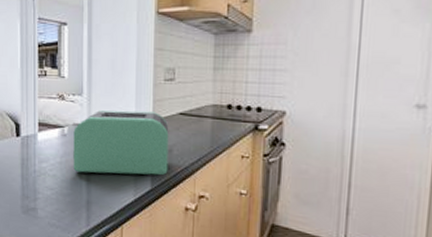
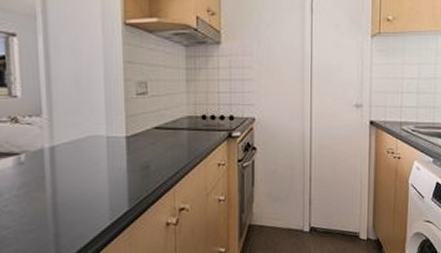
toaster: present [71,110,169,177] -> none [29,128,146,204]

